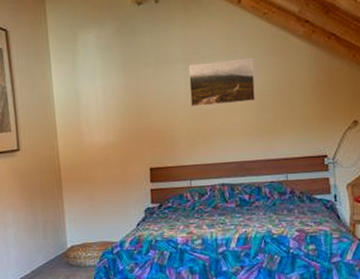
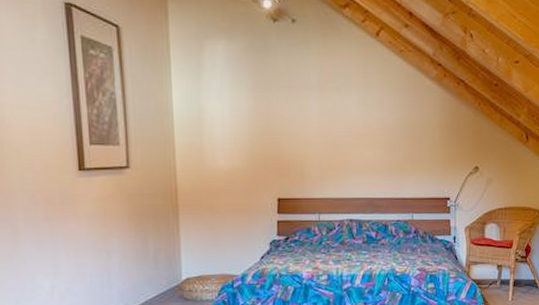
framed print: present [188,57,255,107] -> none [323,93,388,139]

